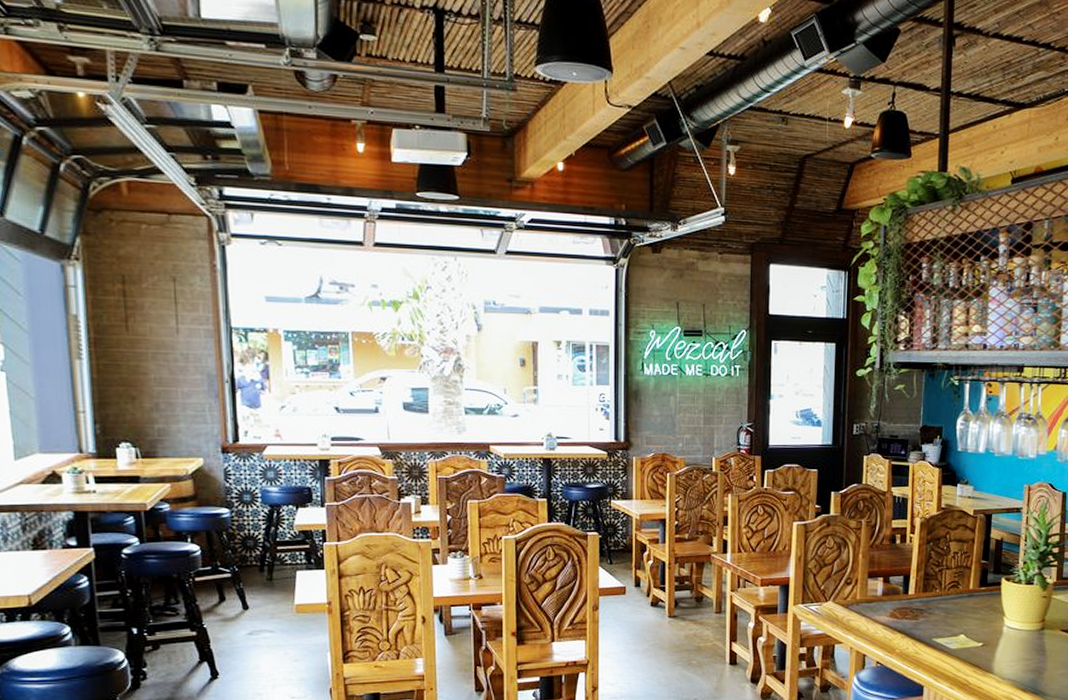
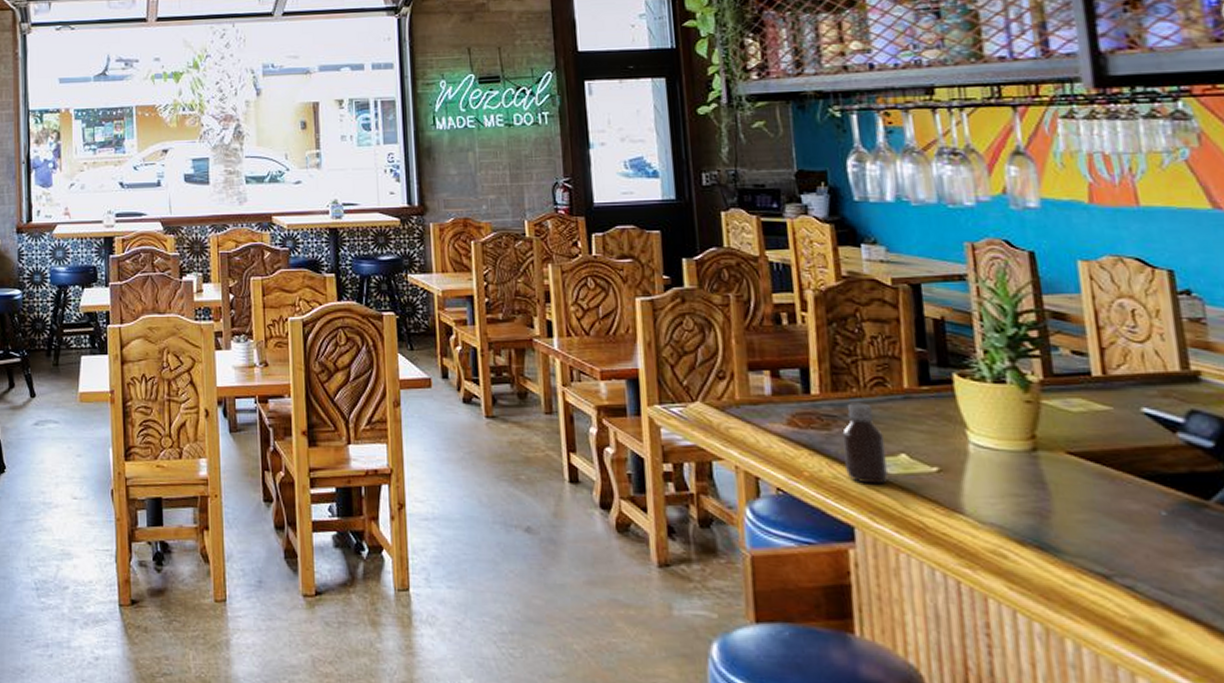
bottle: none [923,600,952,656] -> present [842,402,888,485]

